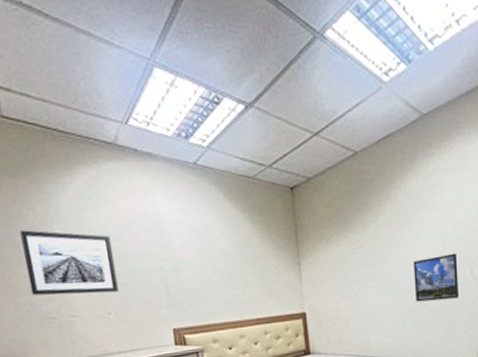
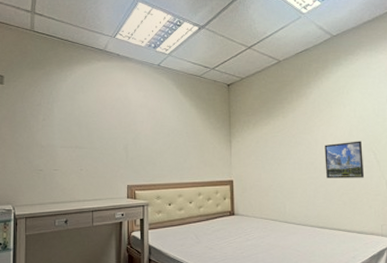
wall art: present [20,230,119,296] -> none [29,106,91,154]

